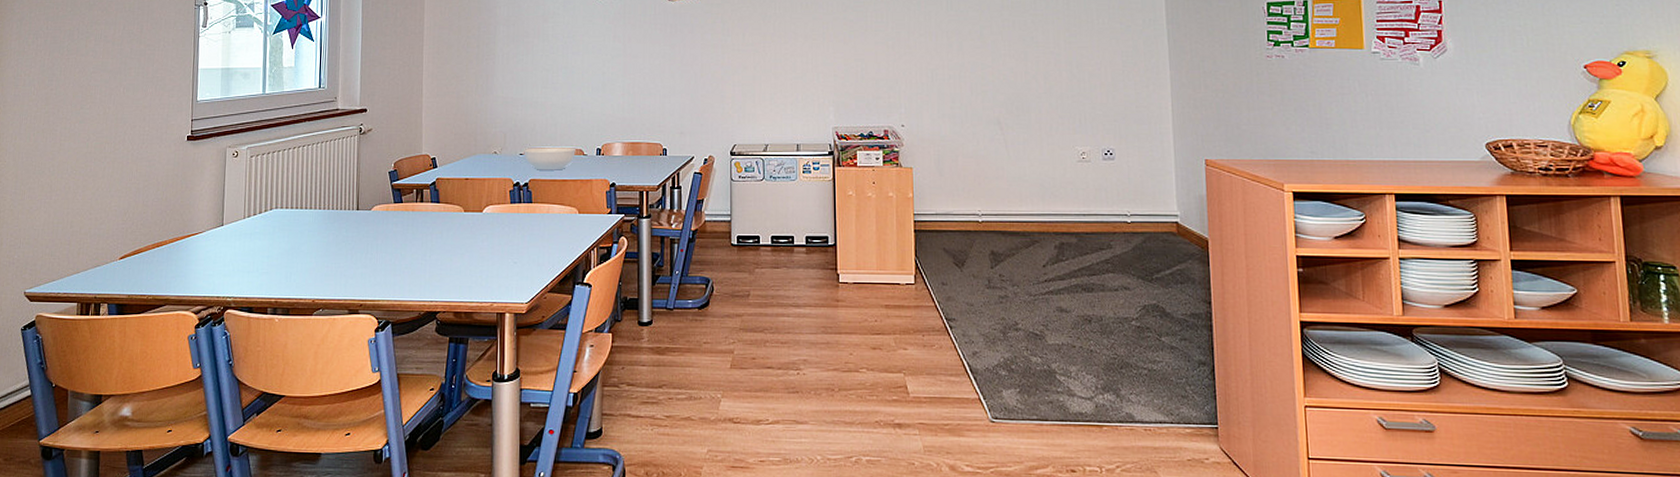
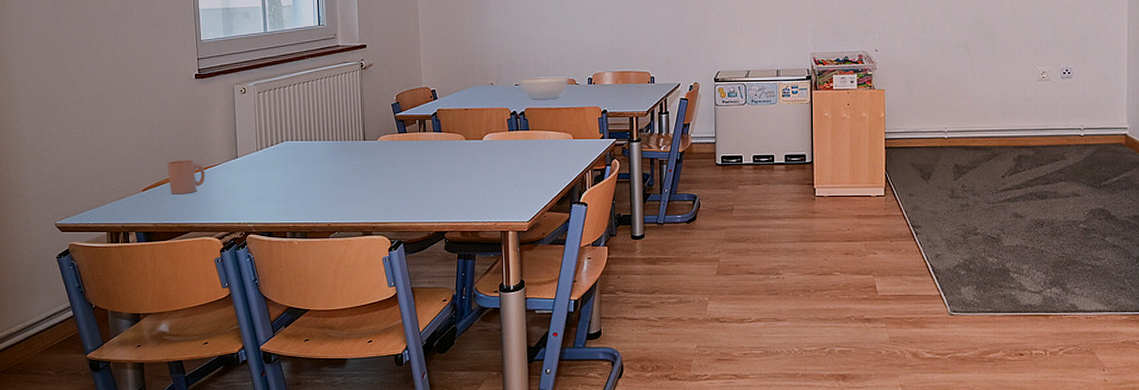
cup: none [148,225,188,264] -> present [167,159,206,194]

